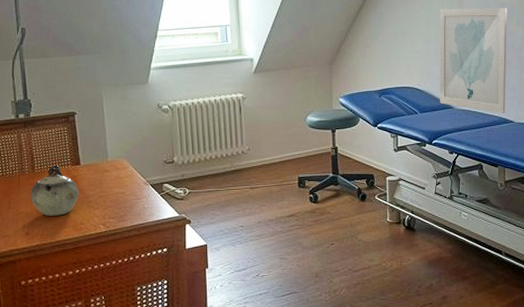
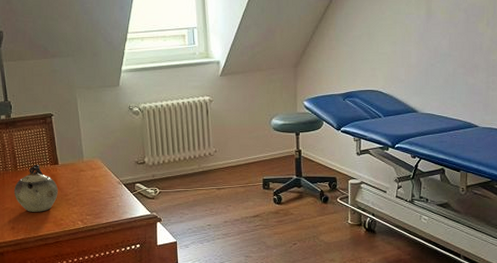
wall art: present [439,8,507,113] -> none [404,8,477,117]

